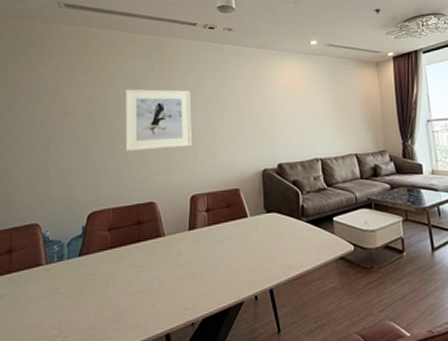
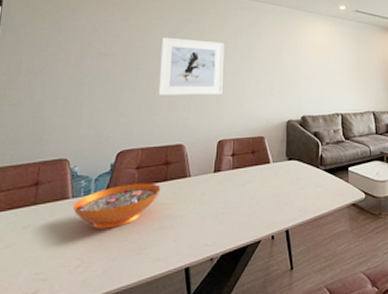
decorative bowl: none [47,244,135,296] -> present [72,183,161,229]

